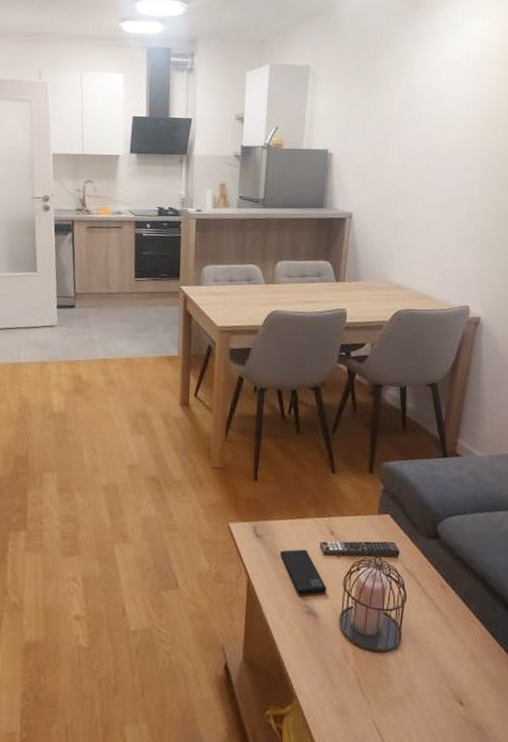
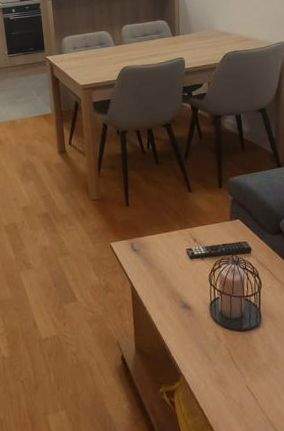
smartphone: present [280,549,327,594] -> none [155,256,197,292]

